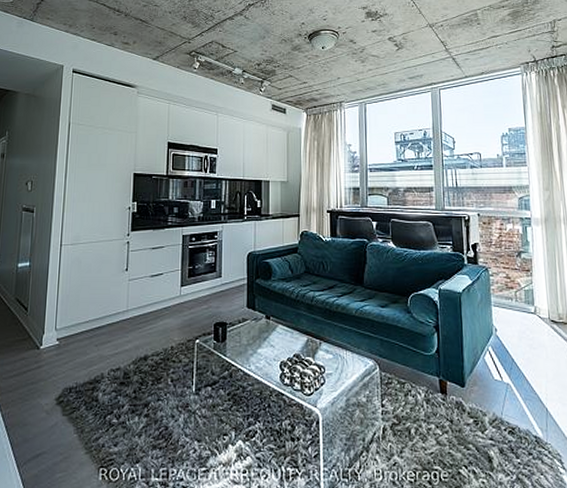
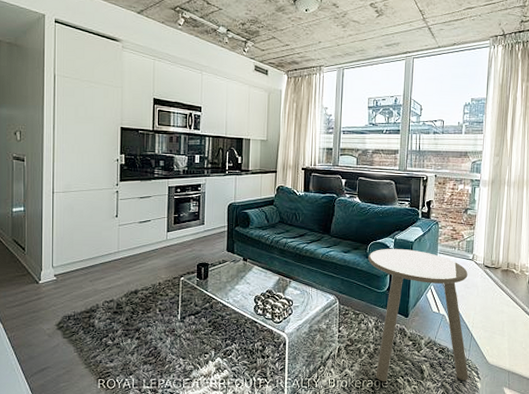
side table: none [410,302,551,474] -> present [368,249,469,382]

